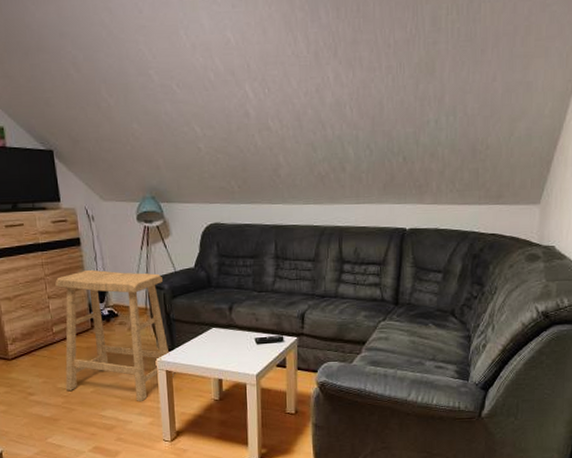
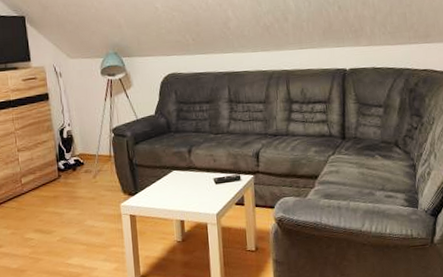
stool: present [55,269,174,402] -> none [24,121,138,248]

